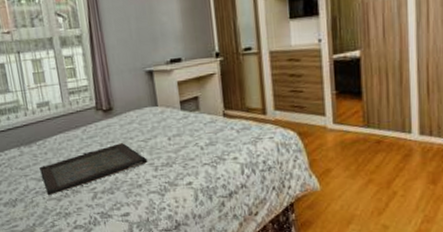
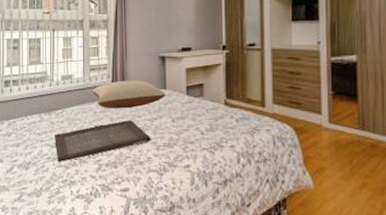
pillow: none [75,99,159,134] -> present [92,80,167,109]

